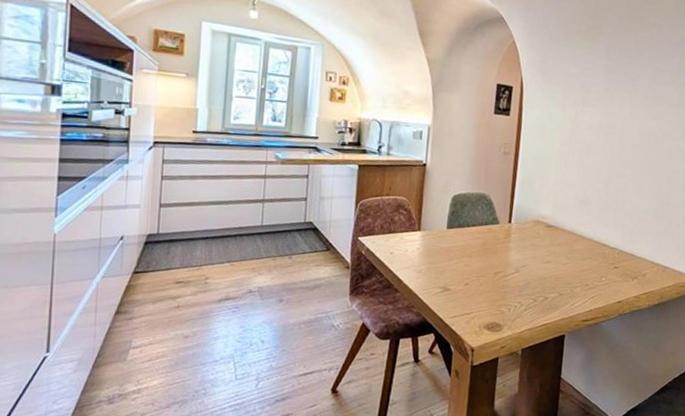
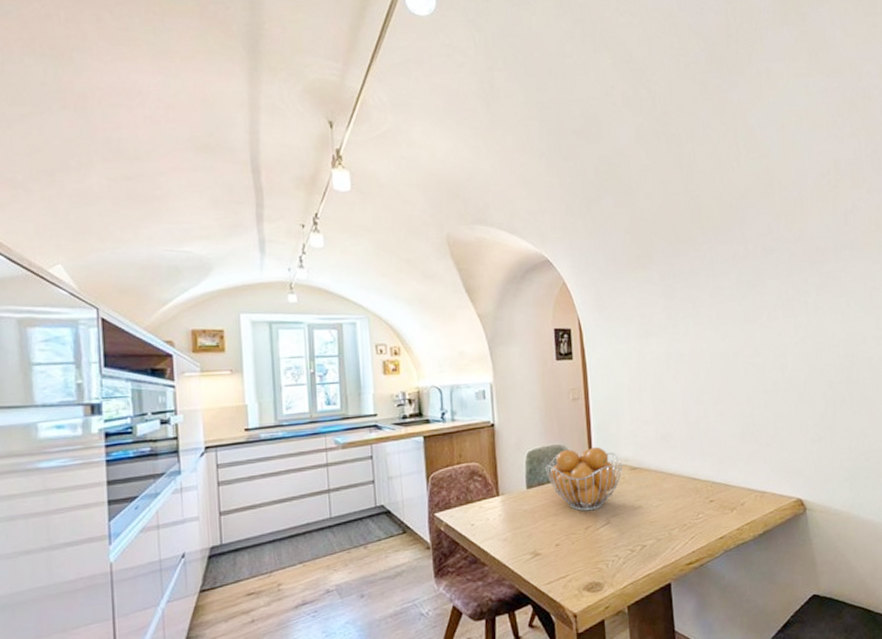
fruit basket: none [467,198,540,259] -> present [545,446,623,511]

